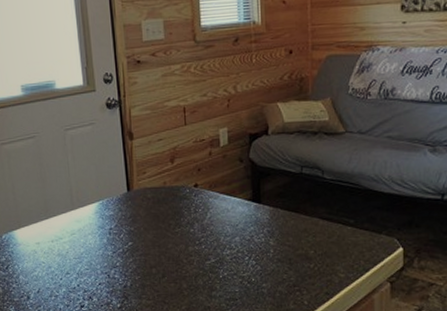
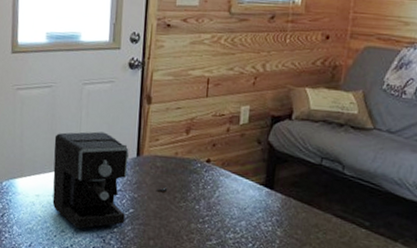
coffee maker: none [45,173,162,268] -> present [52,131,168,229]

